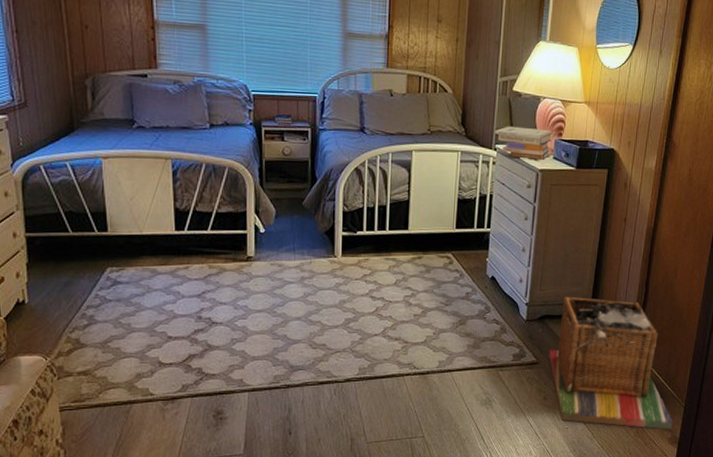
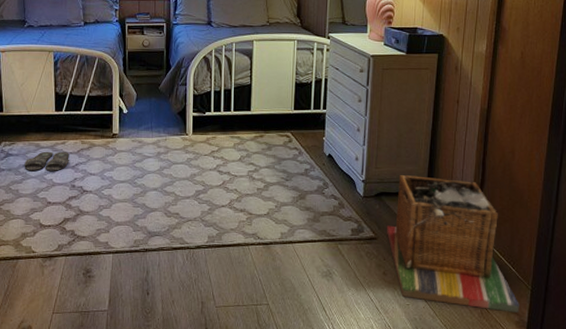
slippers: none [137,278,195,302] -> present [24,151,70,172]
books: present [495,126,552,161] -> none [328,16,382,47]

